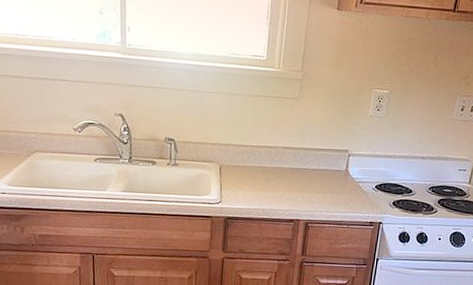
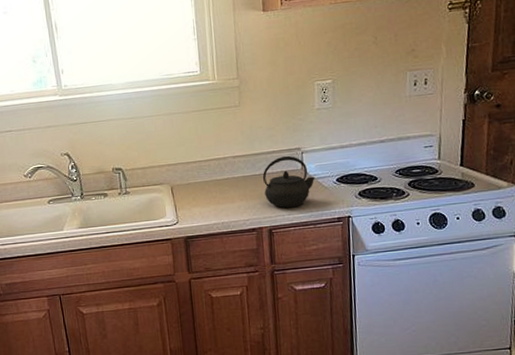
kettle: none [307,155,357,206] -> present [262,155,315,208]

